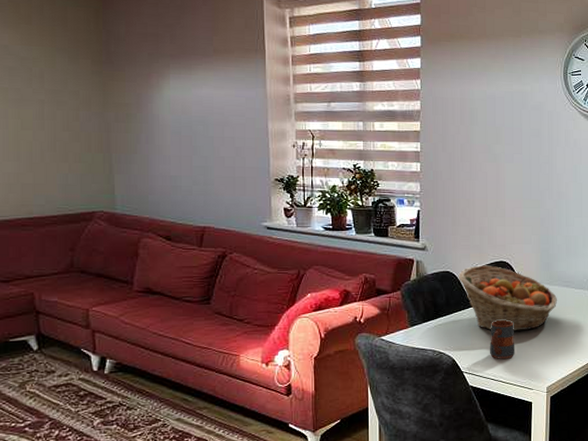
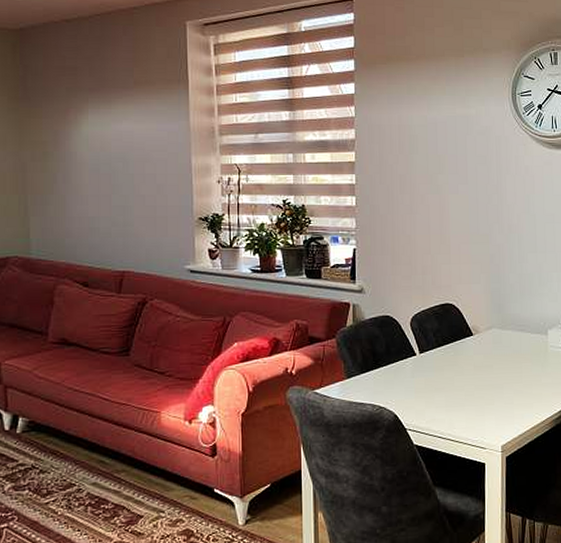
fruit basket: present [458,265,558,331] -> none [399,308,512,382]
mug: present [490,320,515,359] -> none [436,370,465,414]

